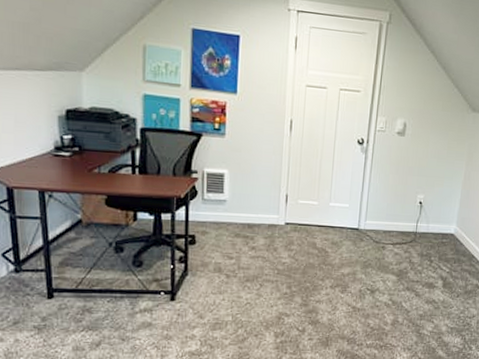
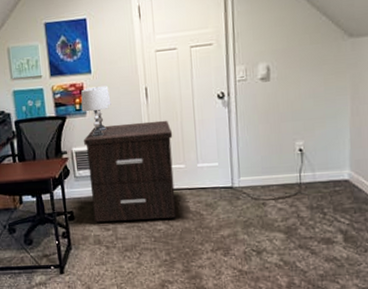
nightstand: none [217,150,311,252] -> present [84,120,177,223]
table lamp: none [220,108,254,162] -> present [81,85,111,137]

